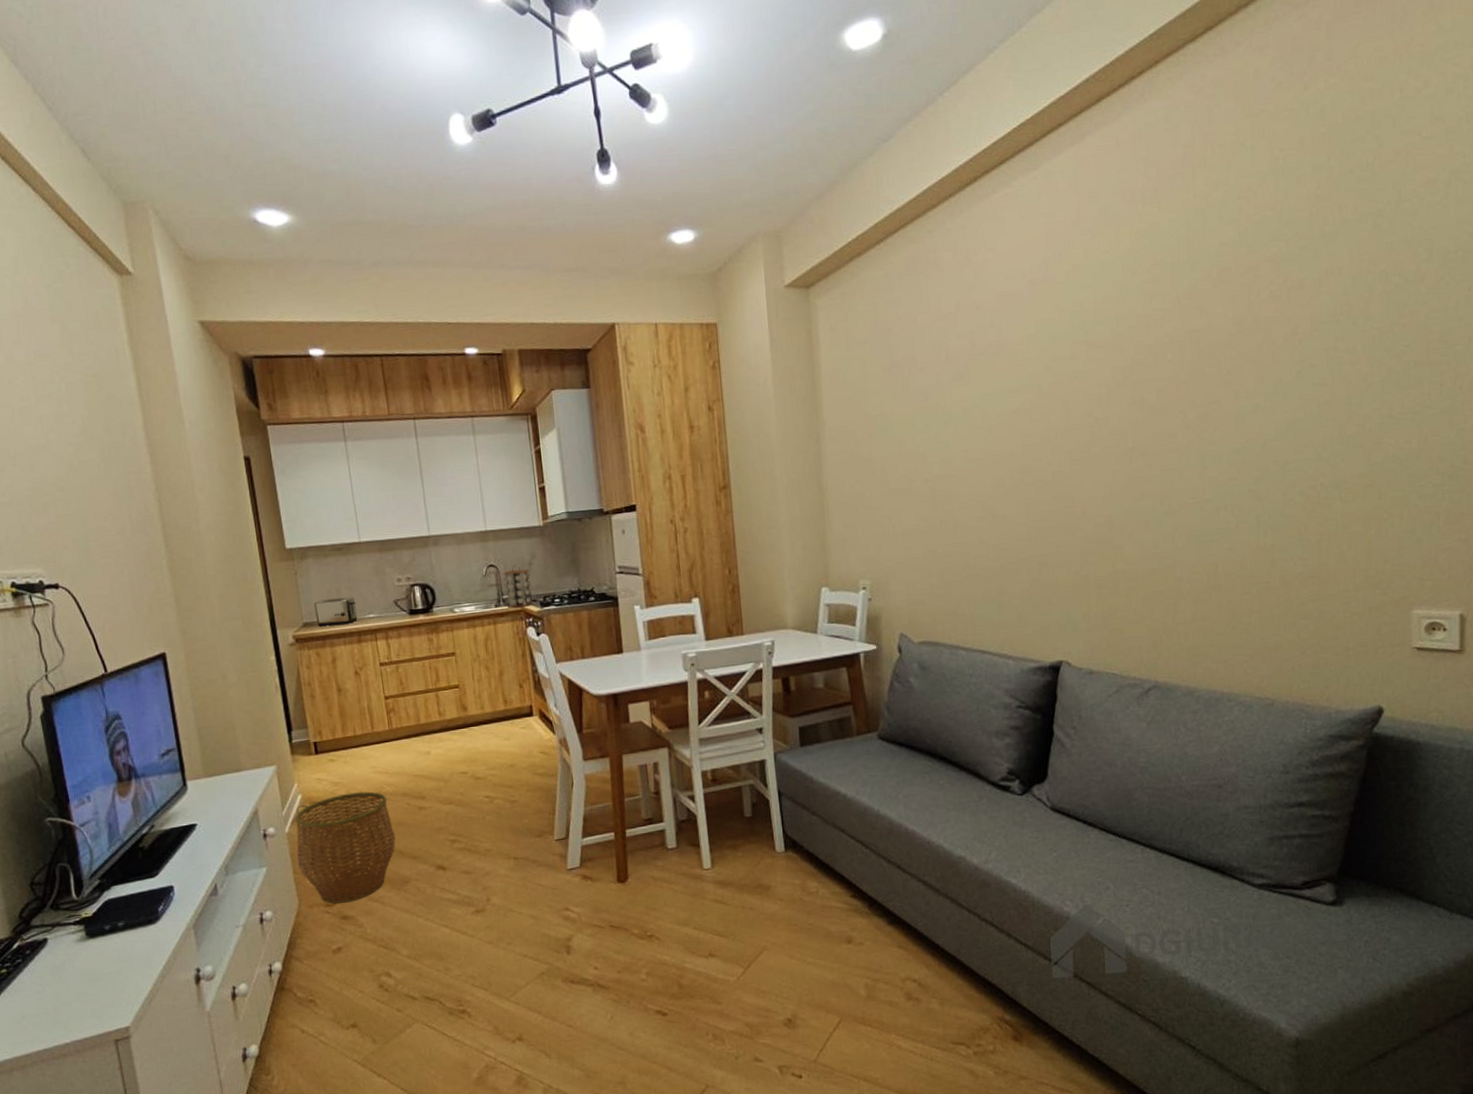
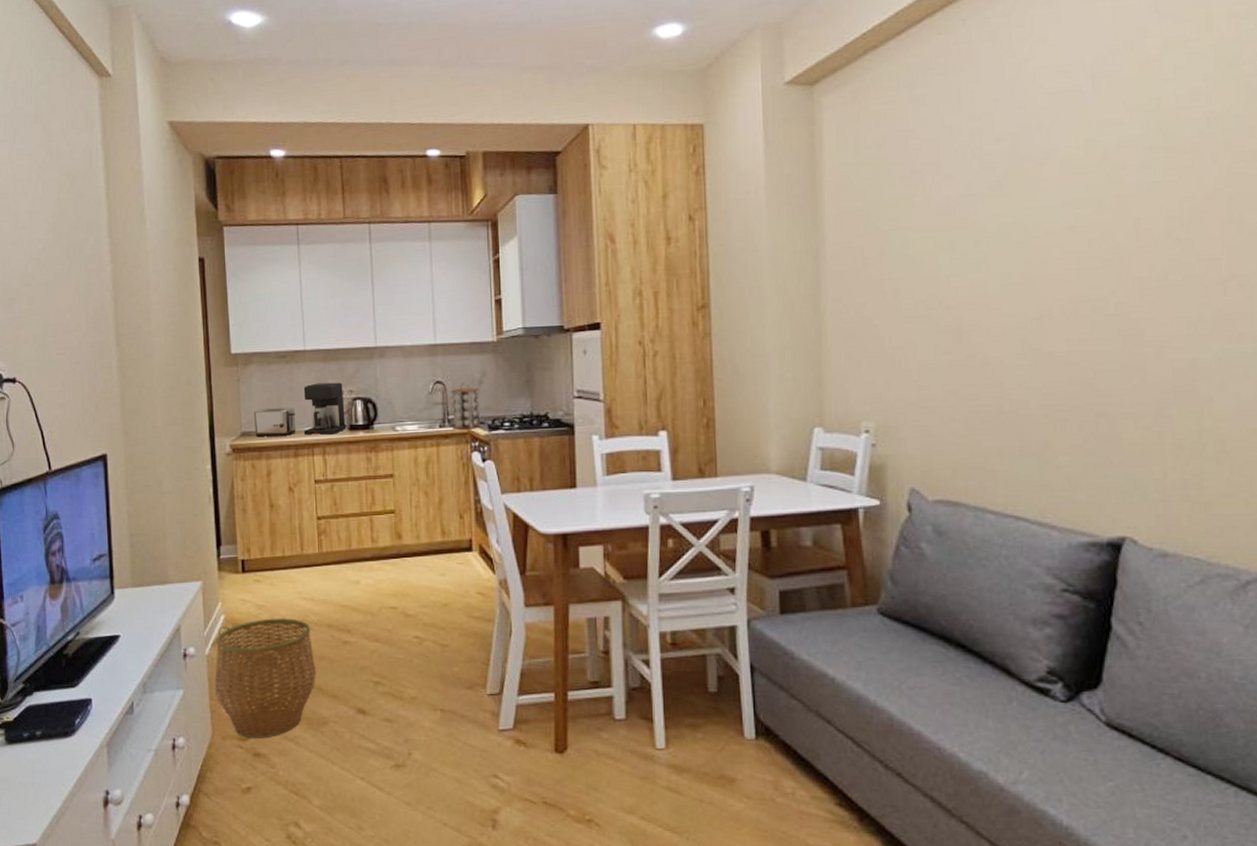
coffee maker: none [361,570,407,622] -> present [303,382,347,435]

